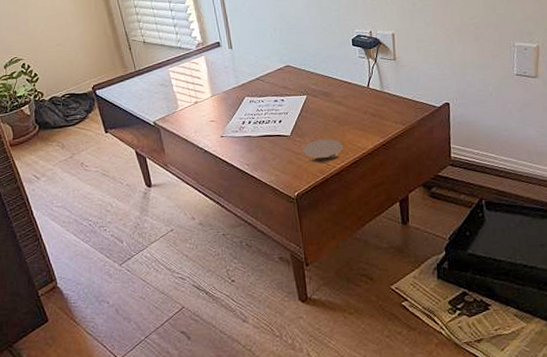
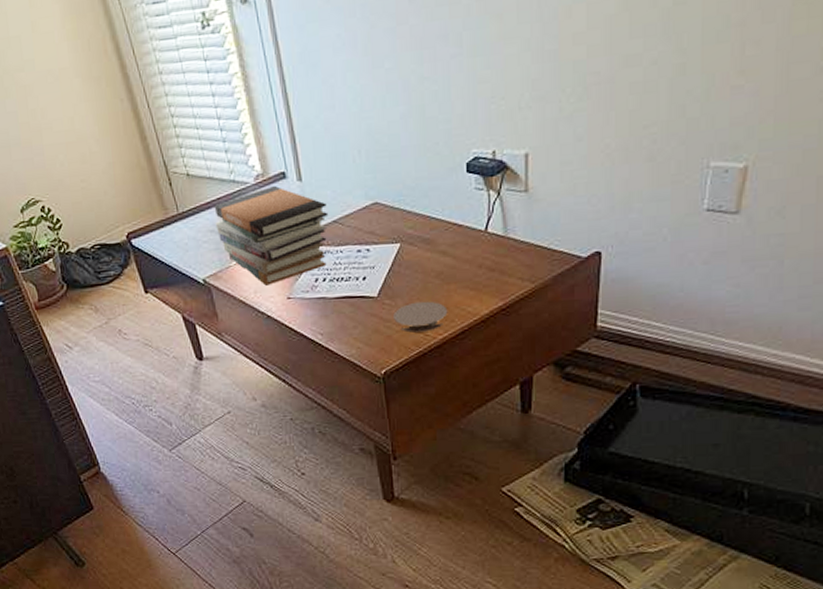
book stack: none [164,52,253,127] -> present [214,186,329,286]

